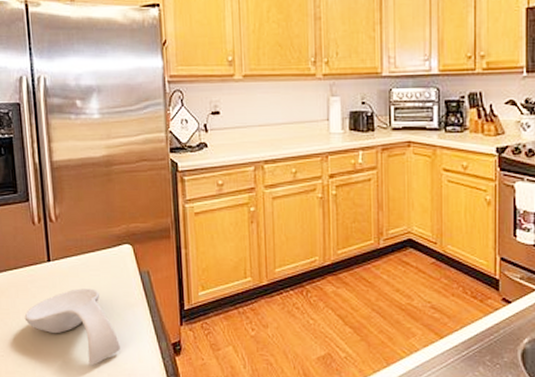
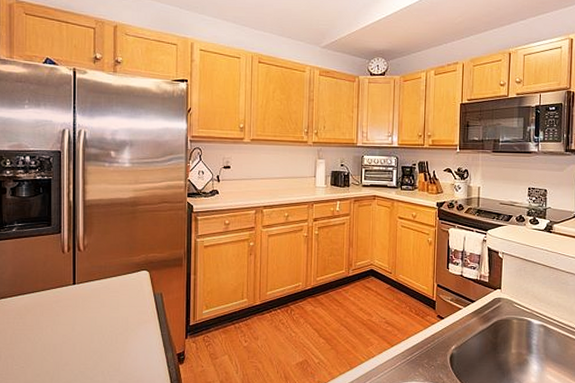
spoon rest: present [24,288,120,366] -> none [47,308,131,374]

